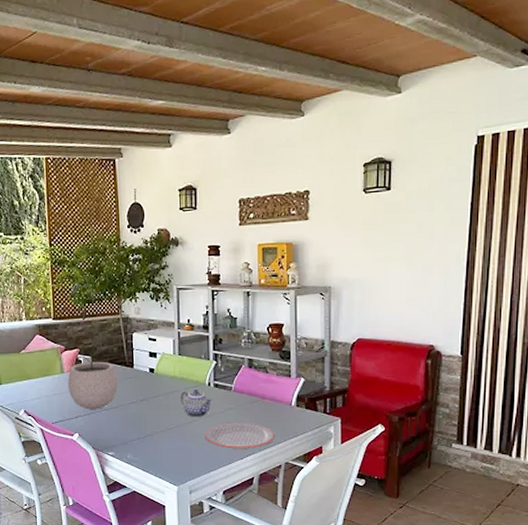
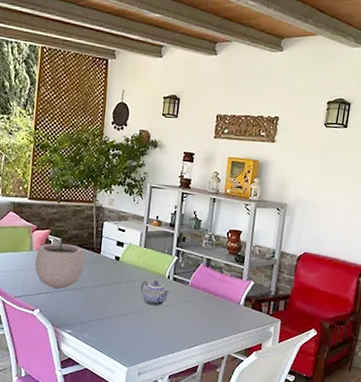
plate: present [204,422,275,449] -> none [158,313,222,339]

